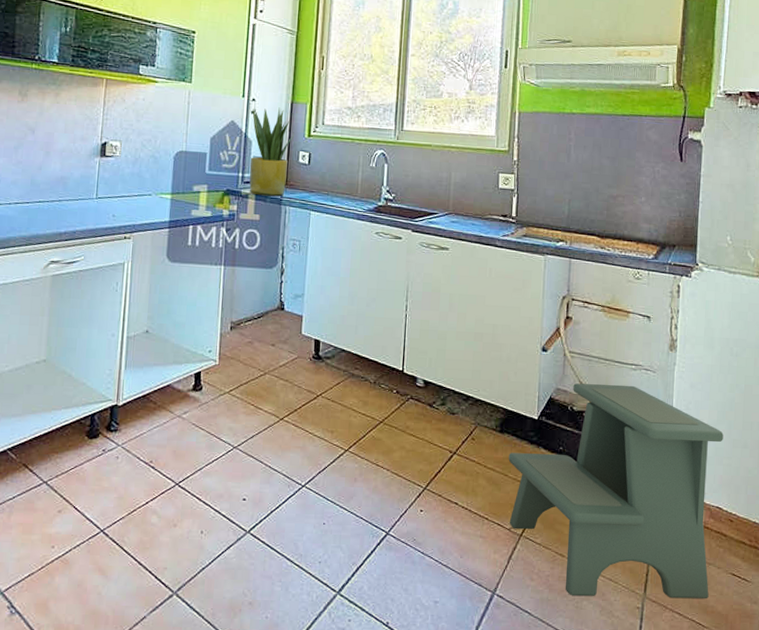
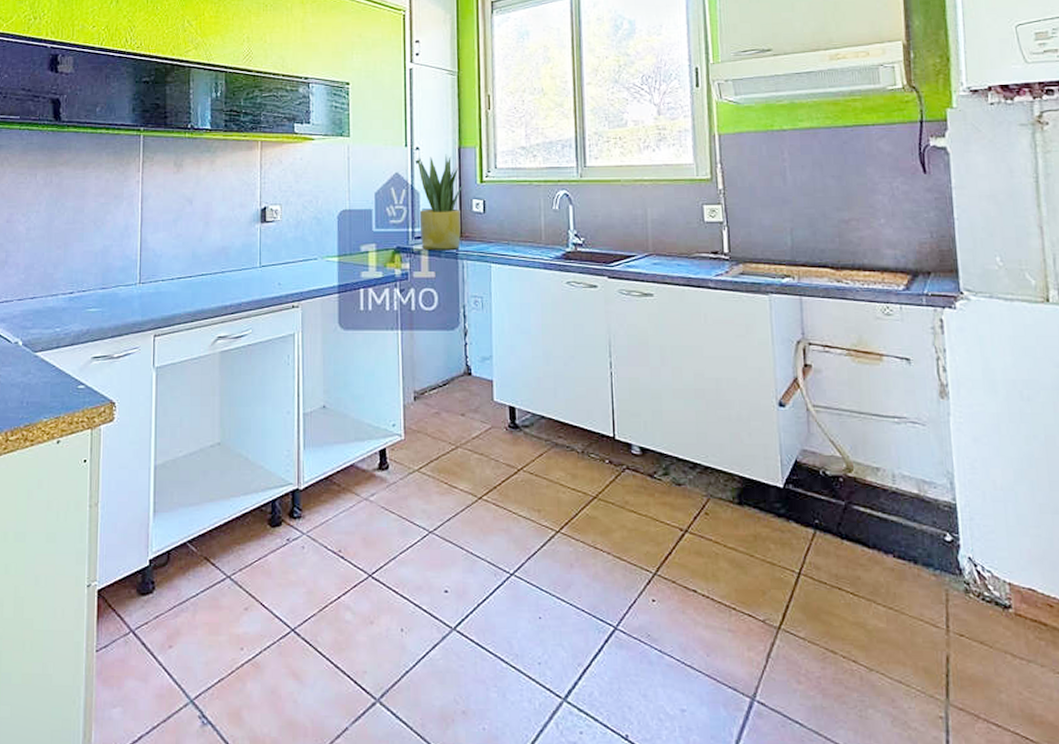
step stool: present [508,383,724,599] -> none [752,442,1034,707]

